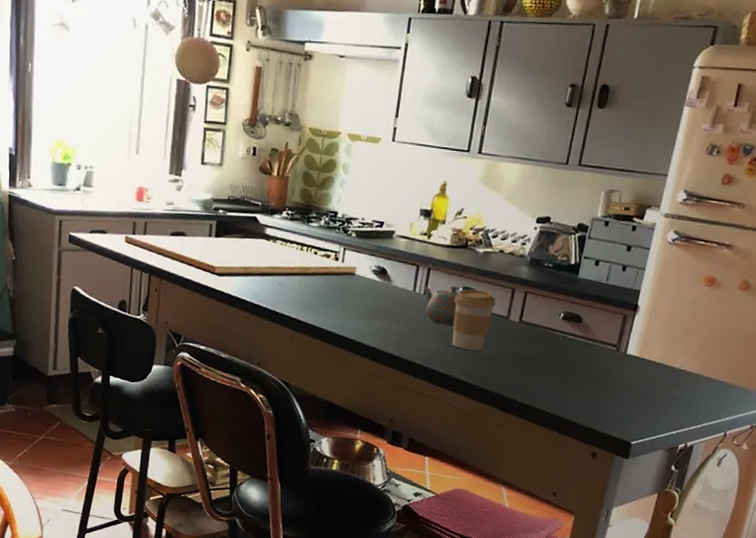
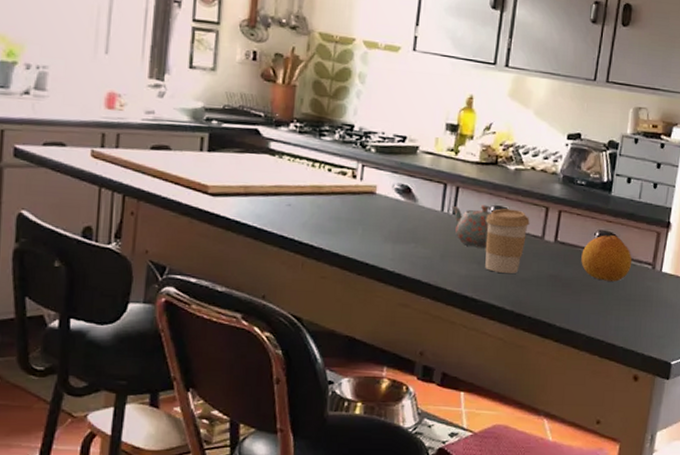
fruit: none [544,316,597,362] -> present [581,235,633,282]

